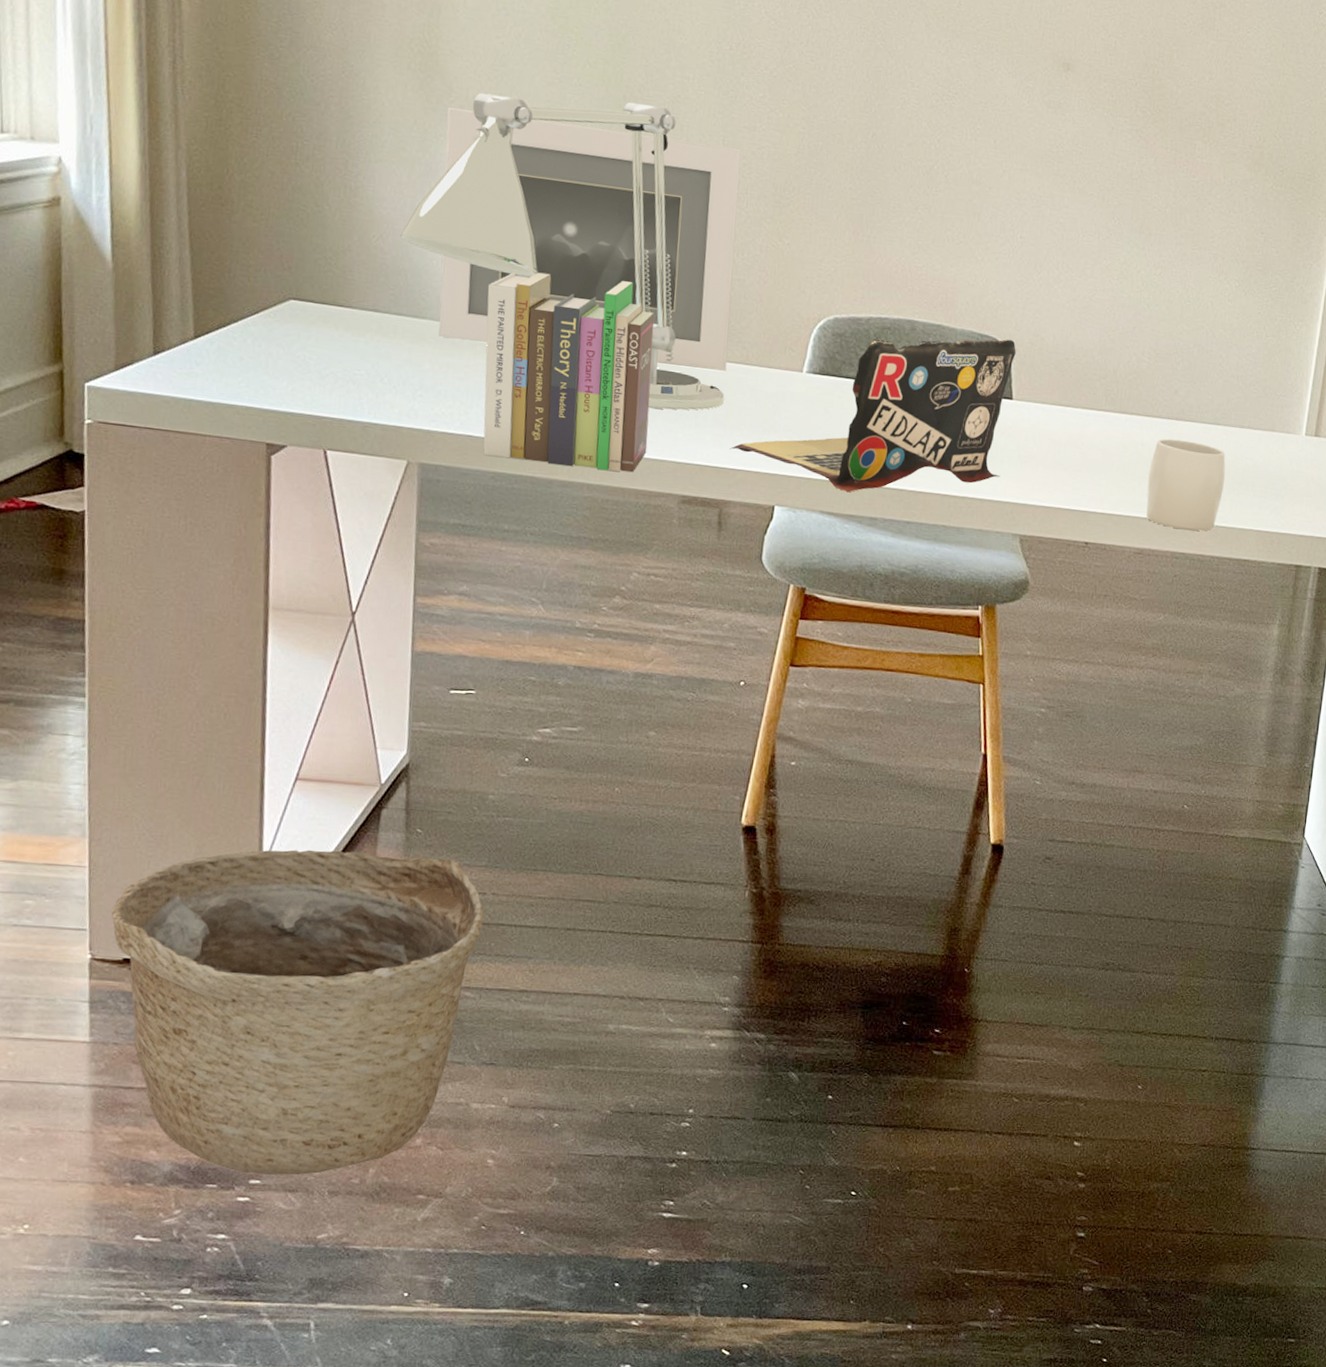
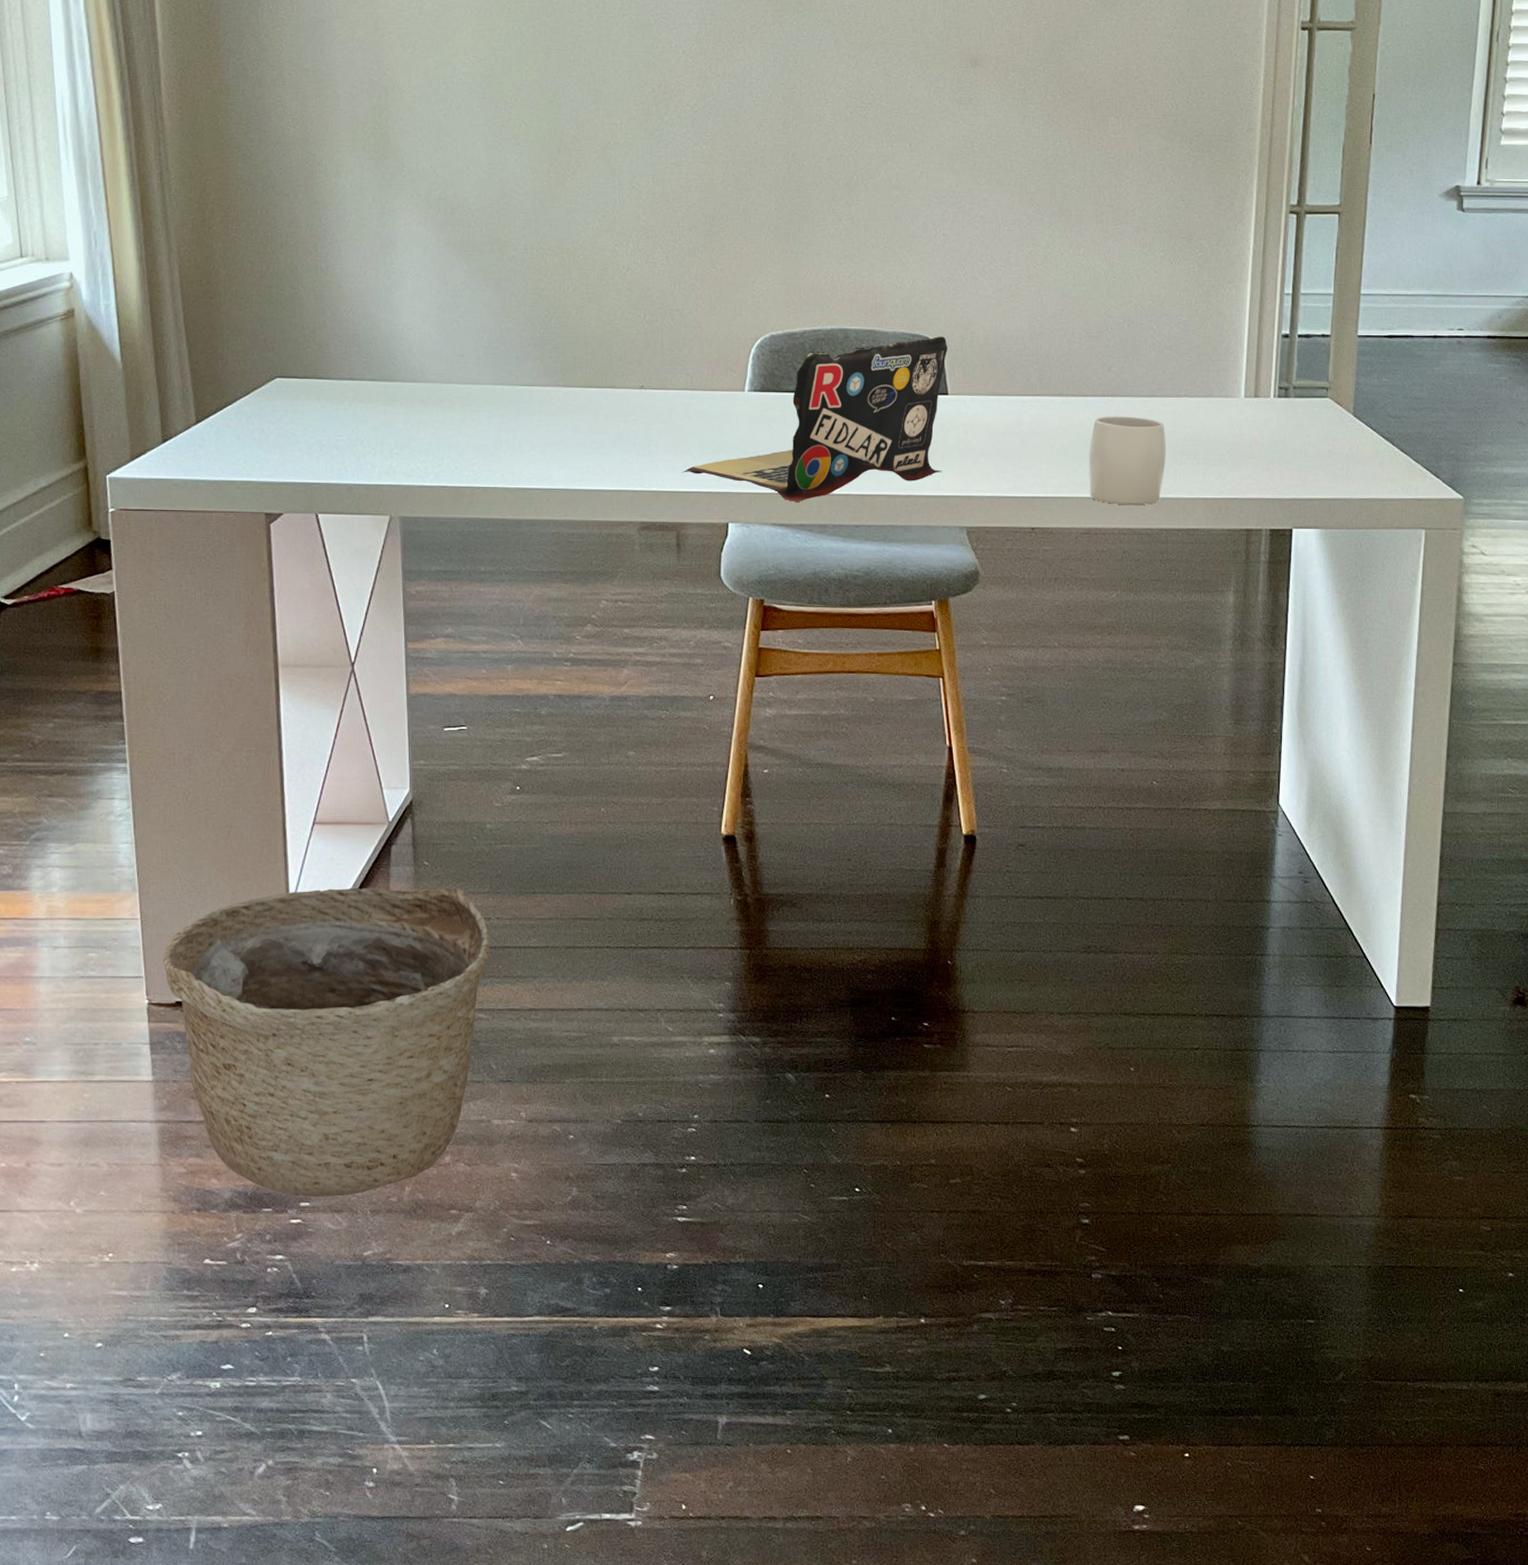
desk lamp: present [400,93,724,410] -> none [368,154,673,442]
picture frame: present [438,107,741,371] -> none [402,182,673,399]
books: present [483,272,655,473] -> none [449,324,606,506]

